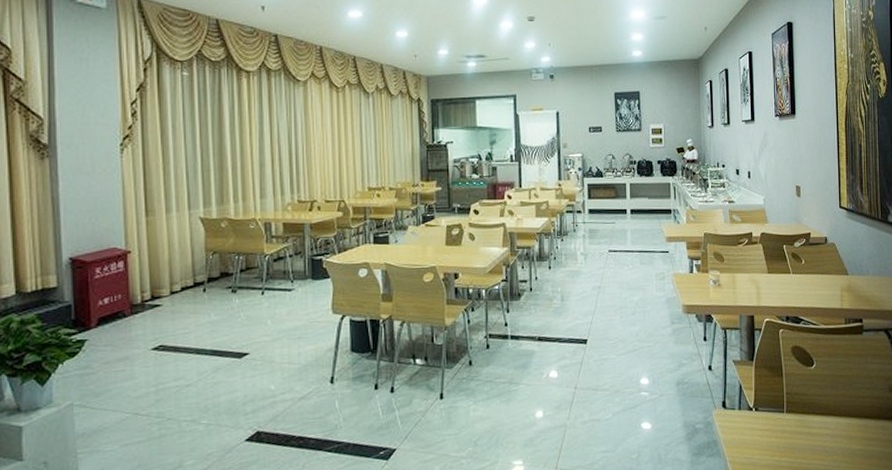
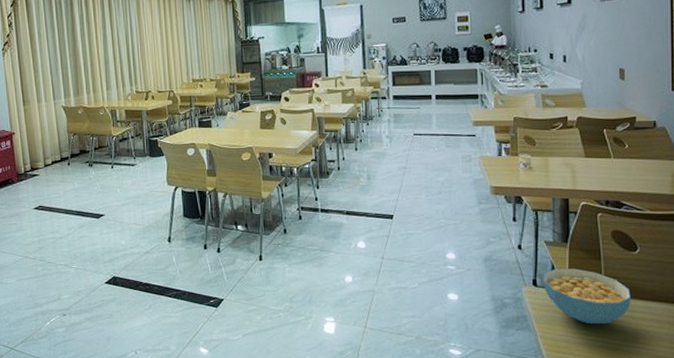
cereal bowl: none [731,387,809,445] -> present [543,268,631,325]

